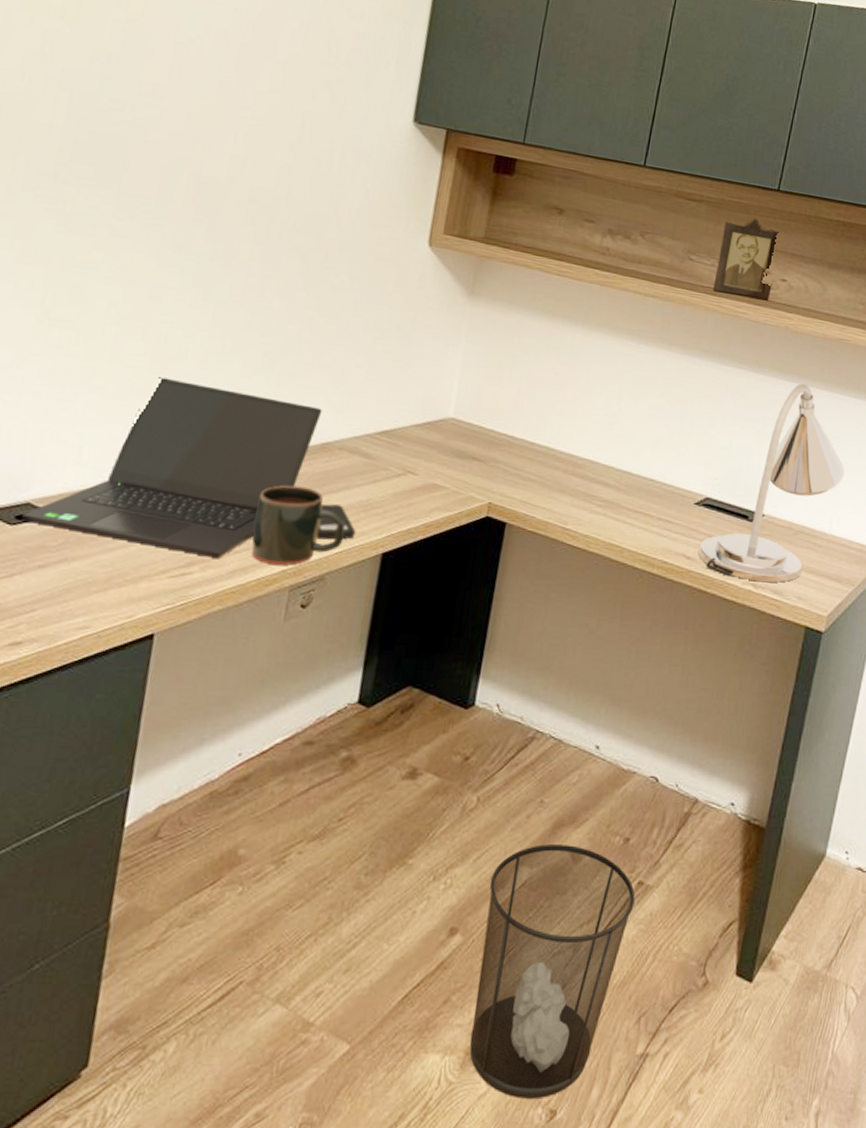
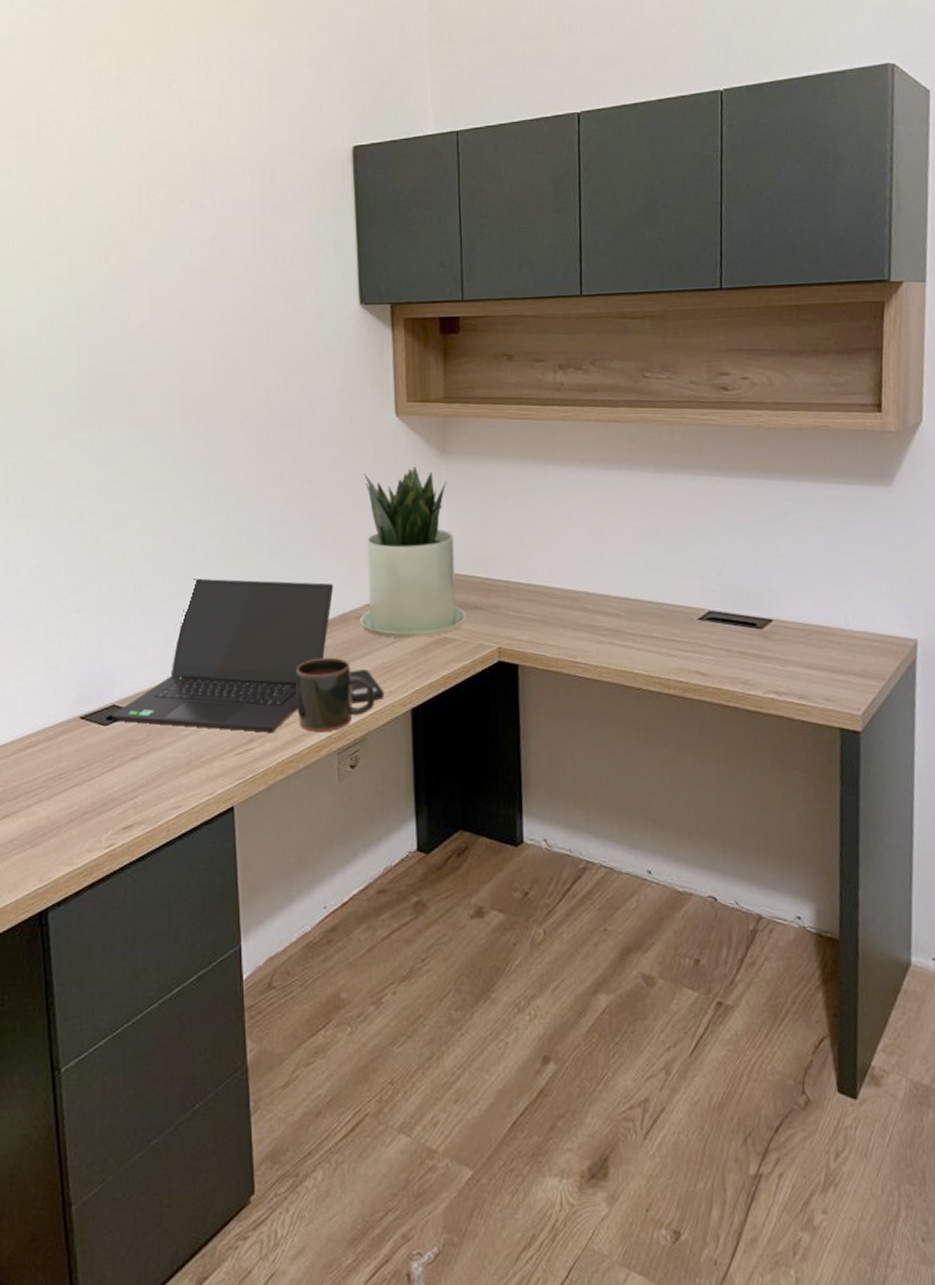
planter: none [343,298,469,481] -> present [359,467,467,639]
waste bin: present [469,844,636,1099] -> none [571,970,718,1220]
table lamp: present [698,384,845,583] -> none [711,479,850,689]
photo frame: present [713,218,781,301] -> none [672,322,734,405]

